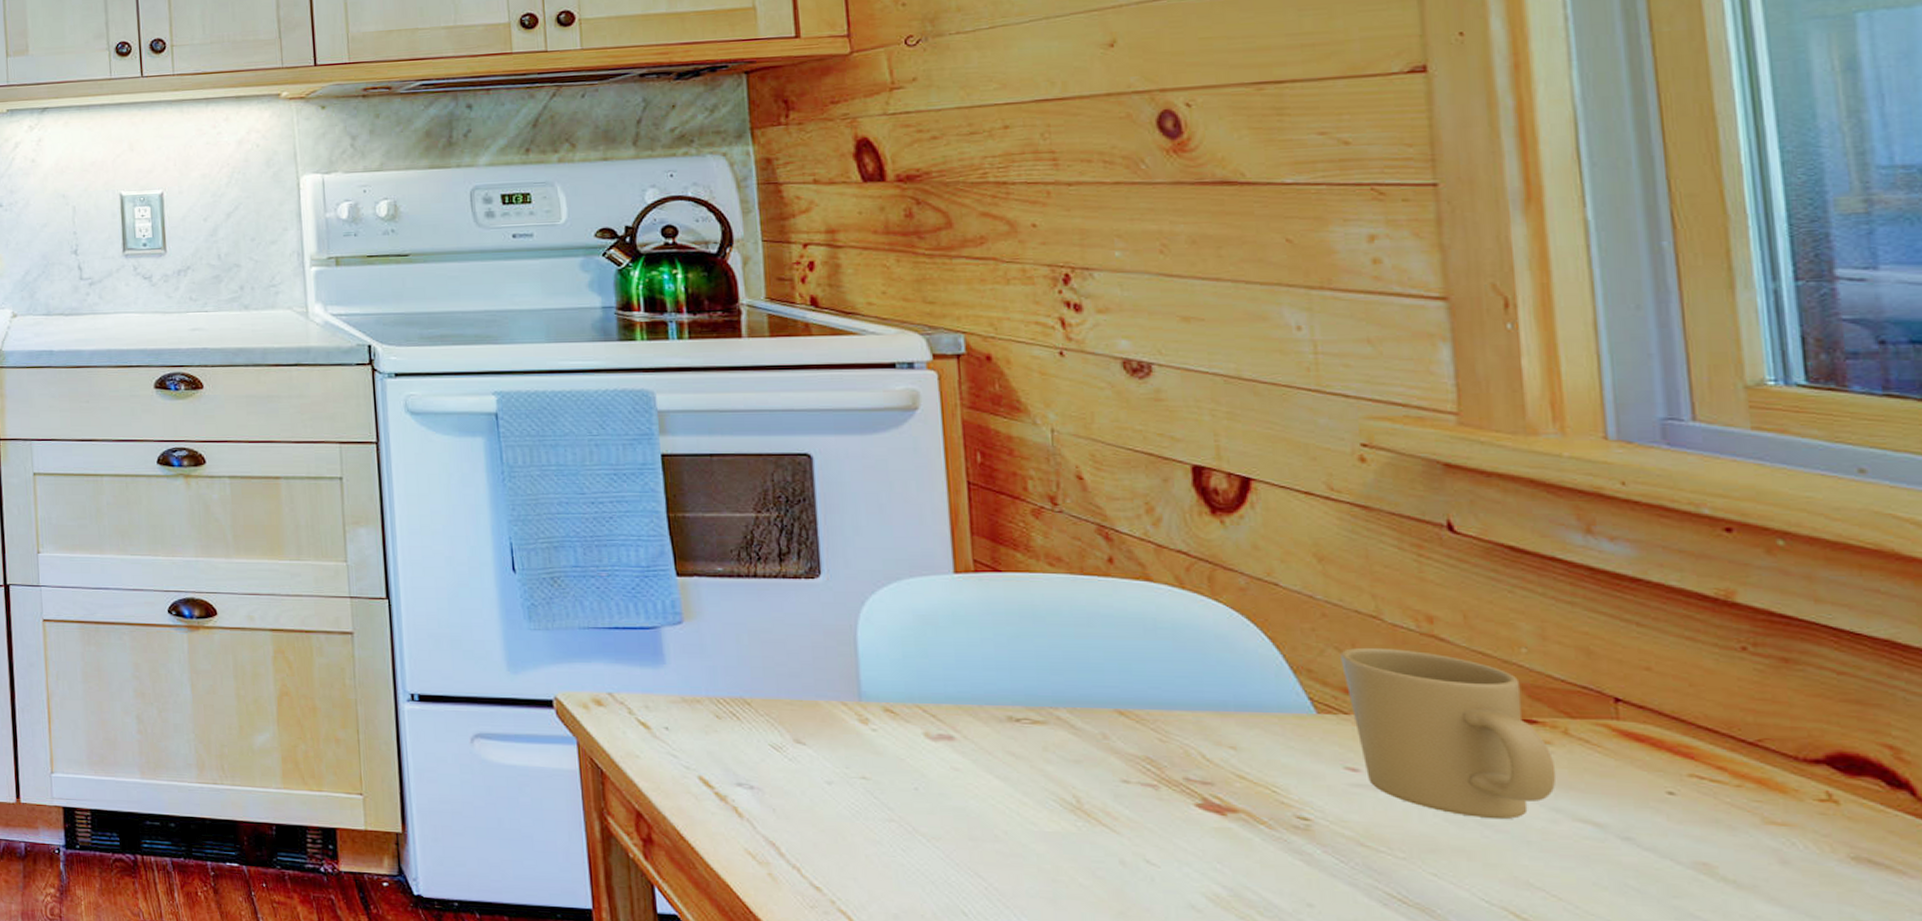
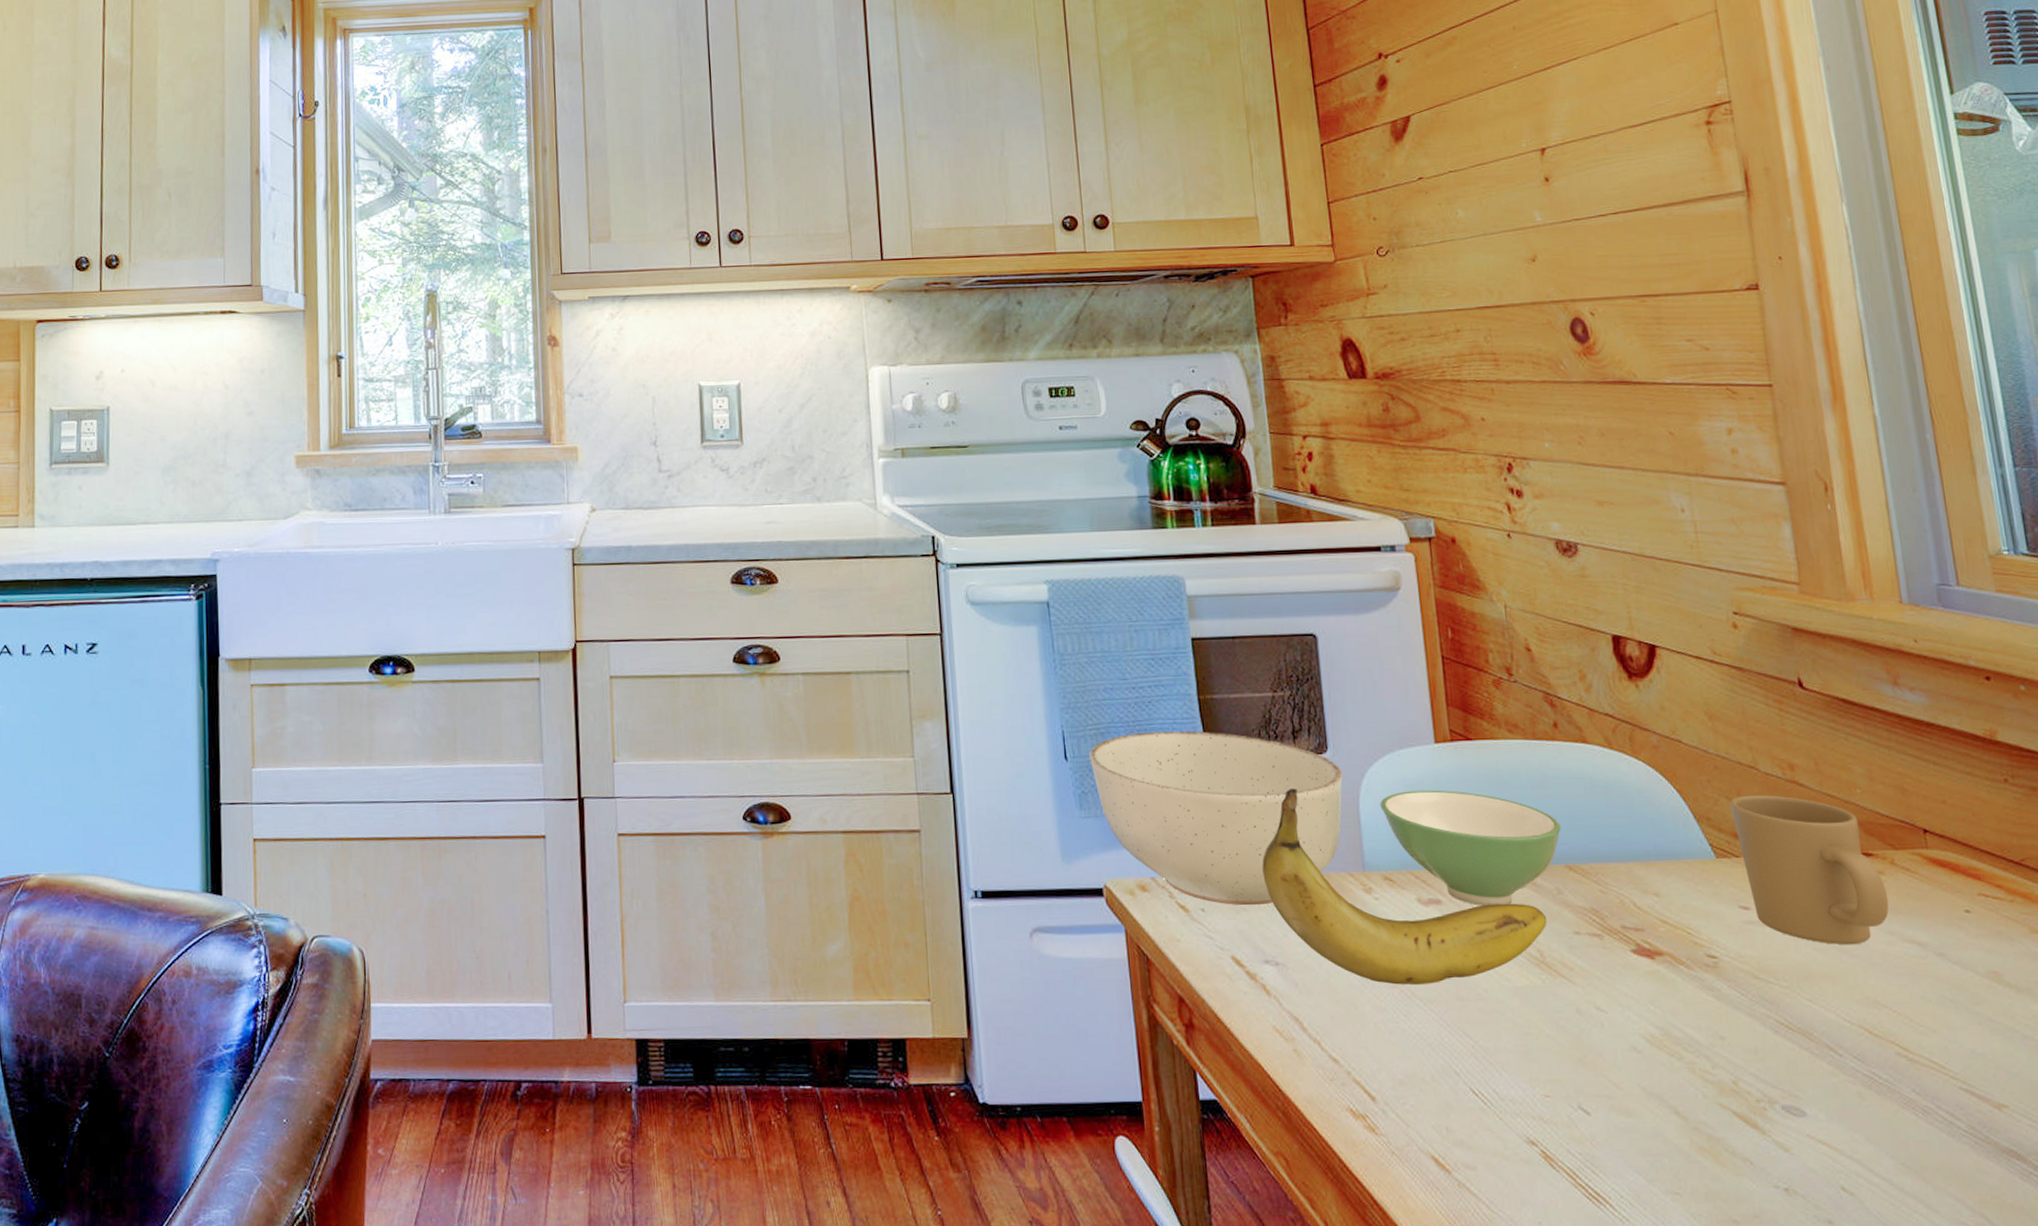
bowl: none [539,548,839,728] -> present [1088,730,1343,906]
fruit: none [737,612,1088,821] -> present [1262,788,1547,985]
bowl: none [882,621,1112,746] -> present [1380,790,1561,907]

